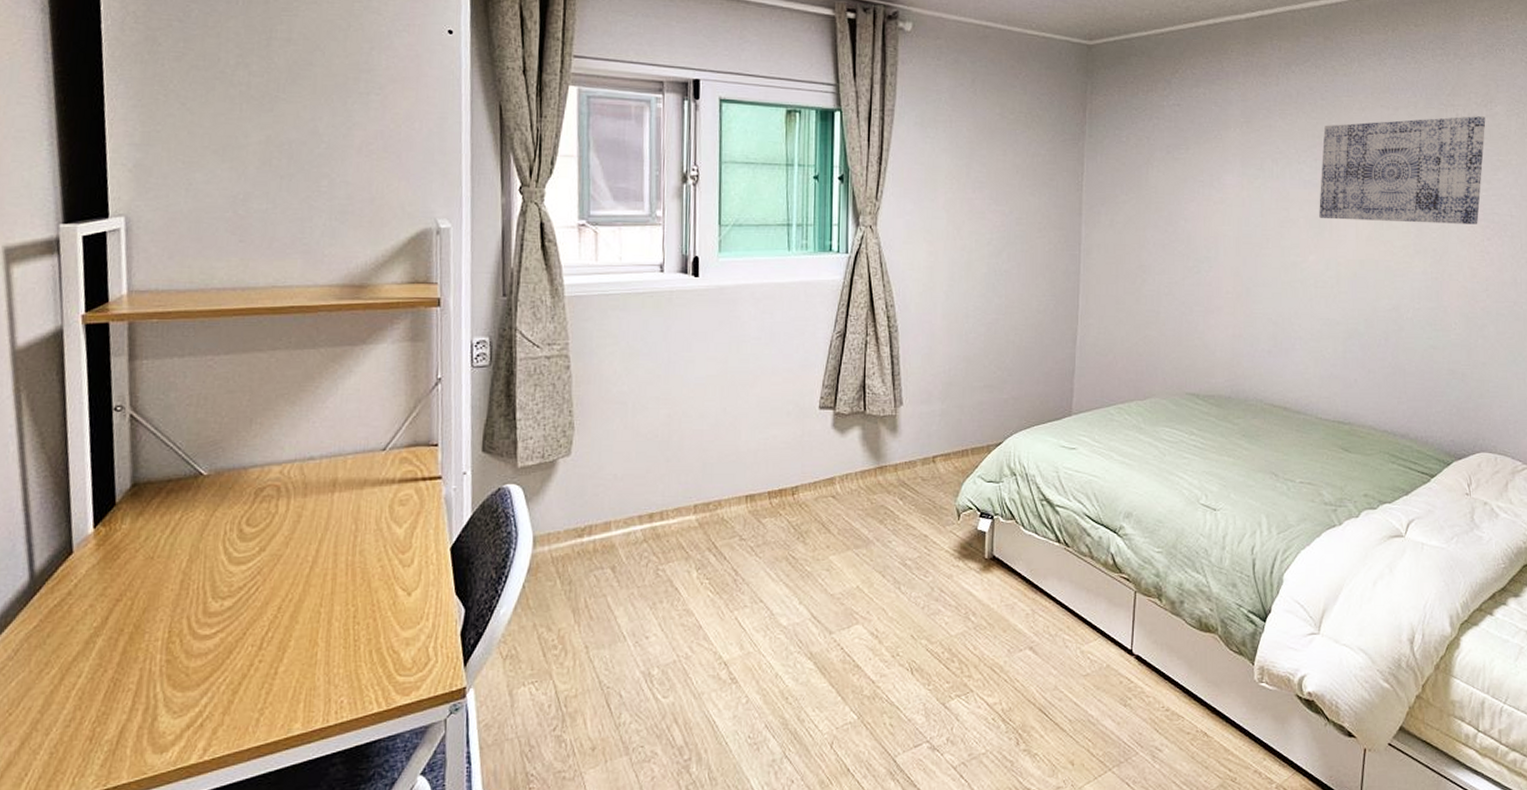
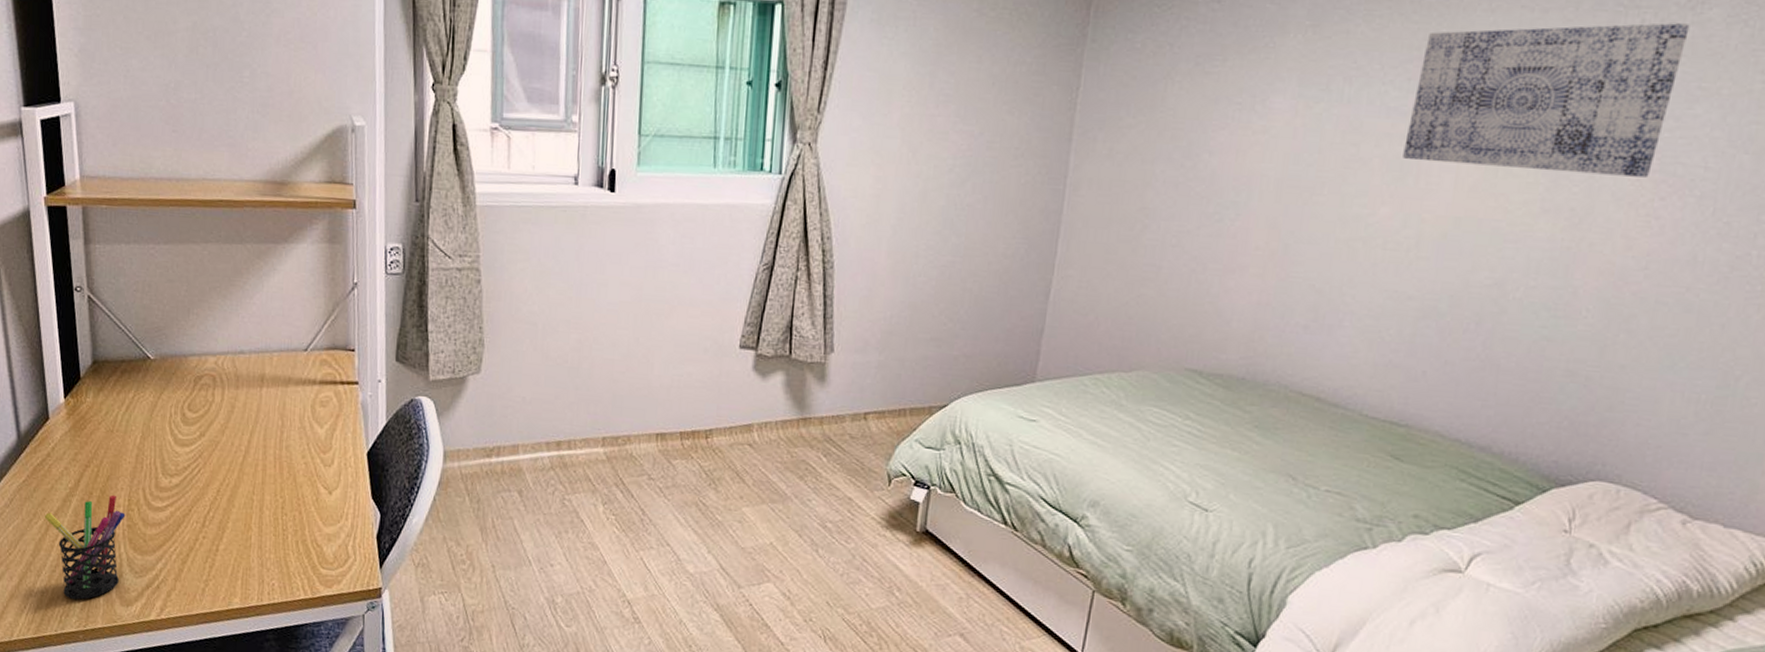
pen holder: none [59,628,165,755] -> present [44,494,126,600]

